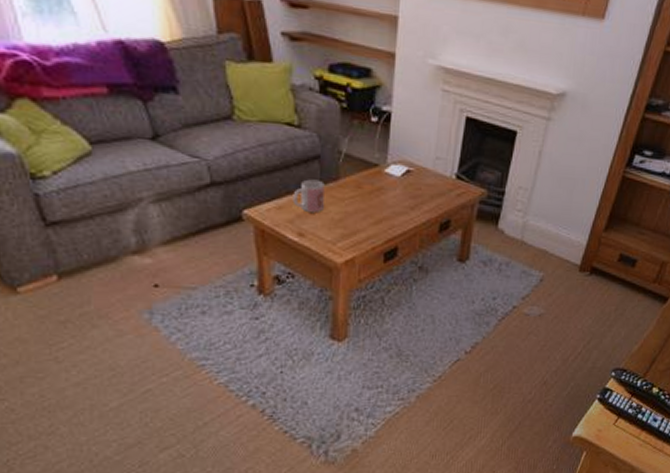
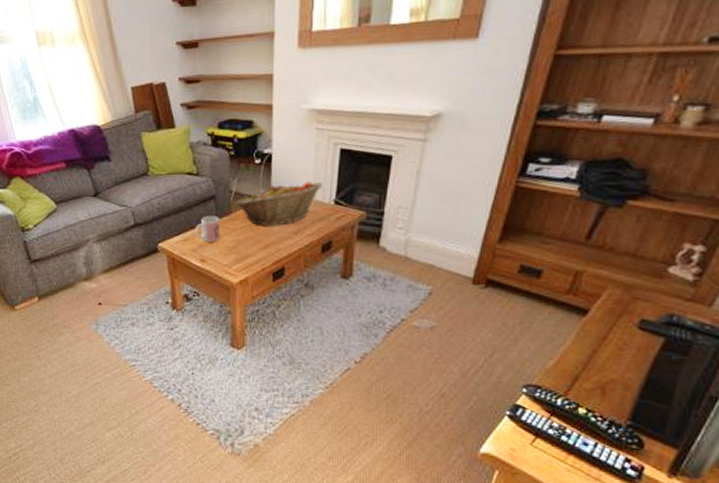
fruit basket: none [345,149,445,198] -> present [235,181,323,226]

